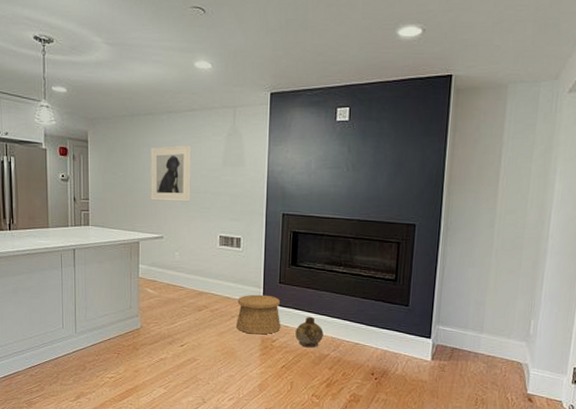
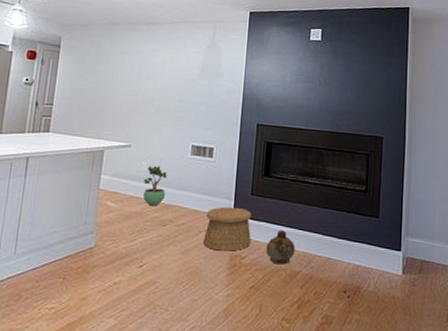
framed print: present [151,145,192,202] -> none [121,54,170,110]
potted plant: none [178,256,198,293] -> present [143,166,167,206]

